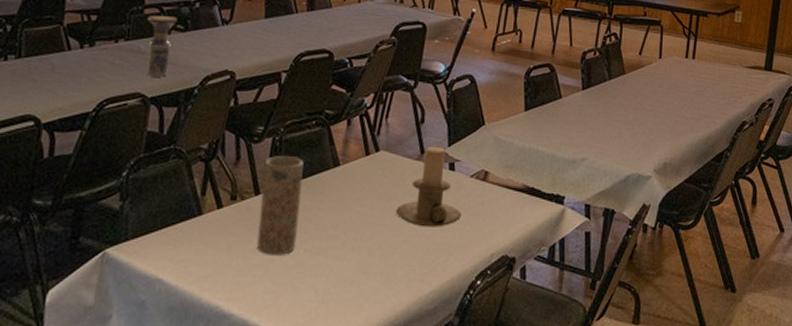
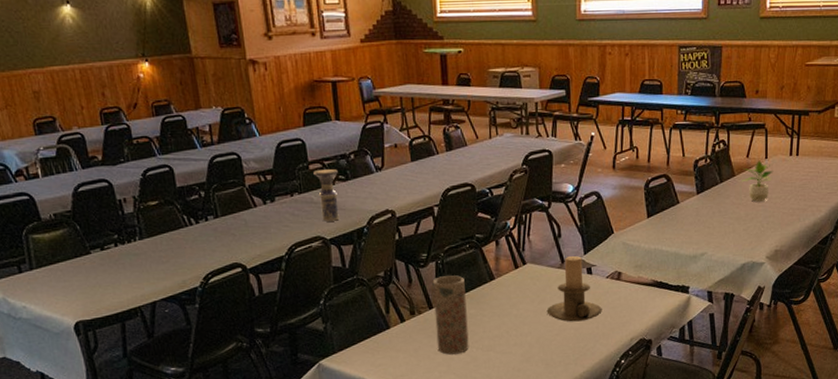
potted plant: none [632,59,668,105] -> present [742,160,774,202]

